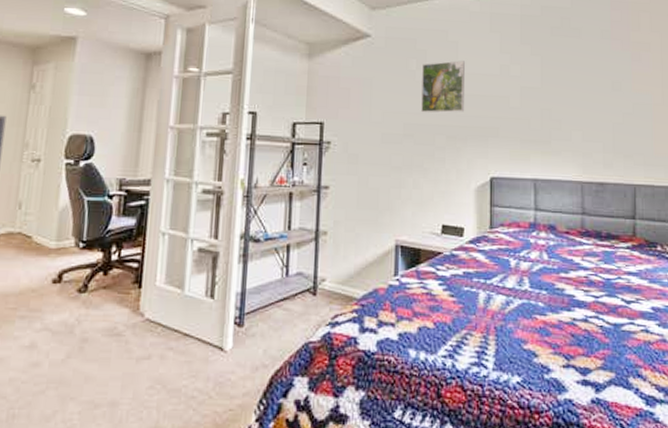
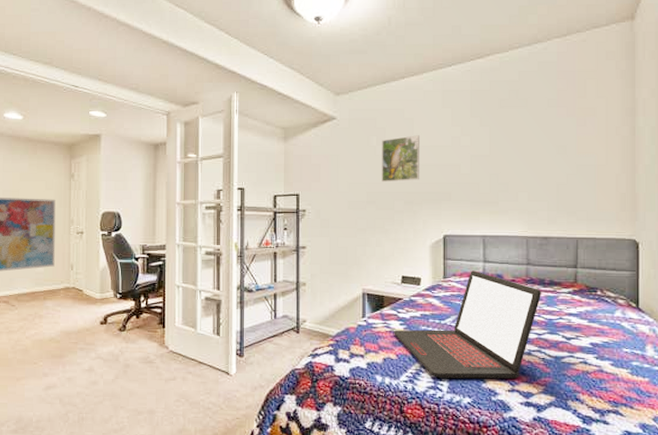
laptop: none [431,220,598,353] -> present [394,270,541,379]

